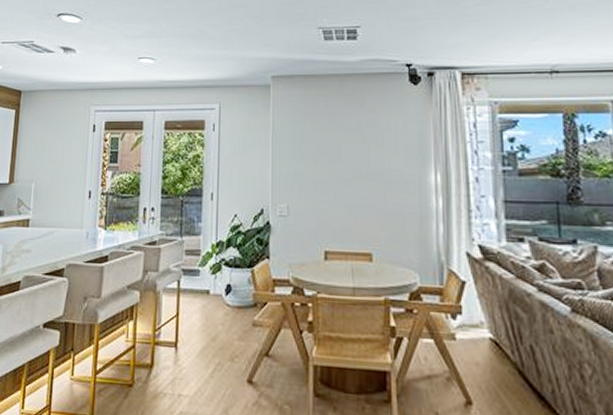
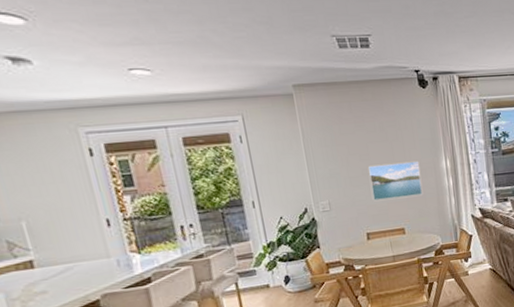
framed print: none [338,169,401,214] -> present [369,162,423,201]

